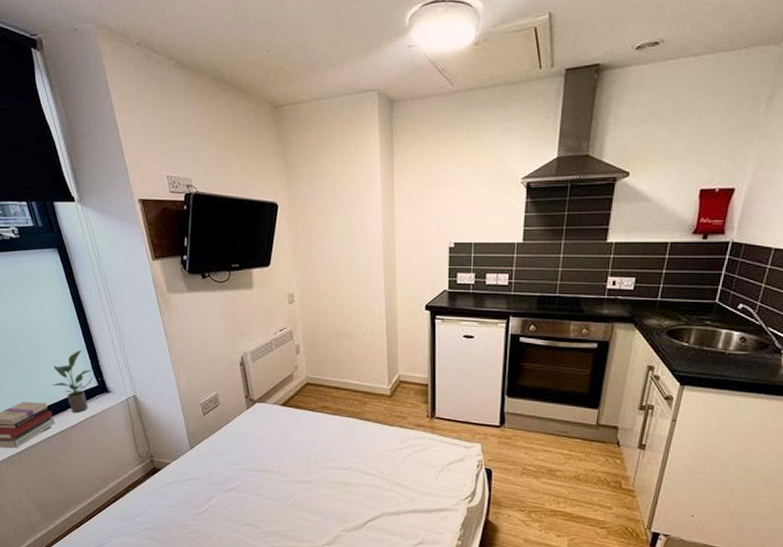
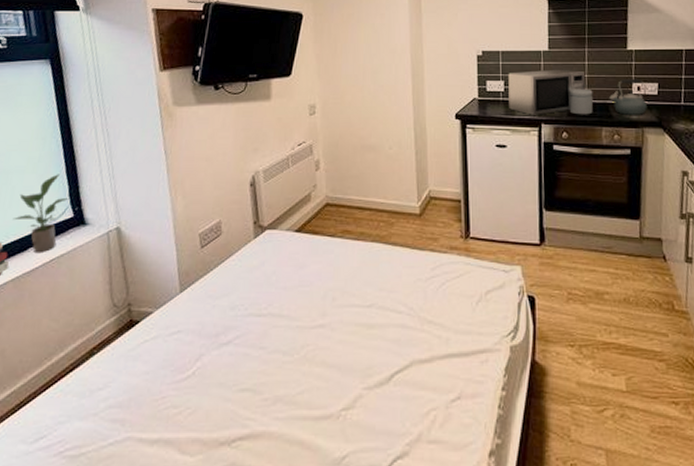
microwave: none [478,262,559,308] -> present [508,69,586,115]
jar: none [539,282,566,309] -> present [569,88,593,115]
kettle: none [582,273,621,311] -> present [609,79,647,116]

